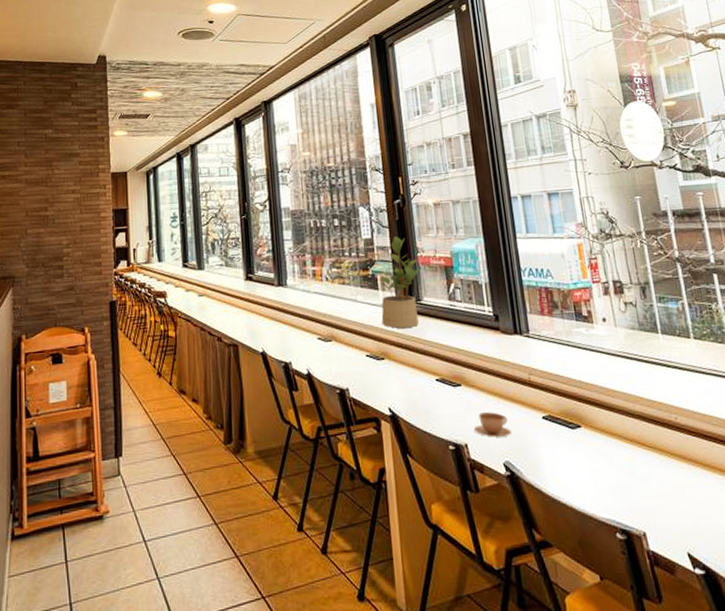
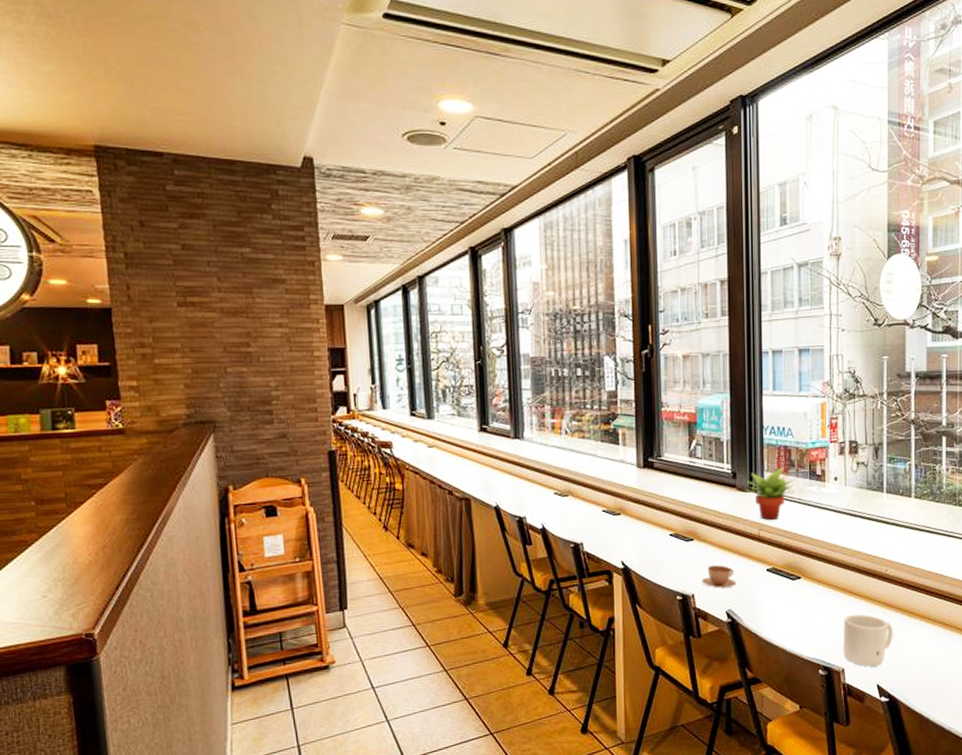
potted plant: present [380,237,419,328] -> none [620,390,662,484]
succulent plant: none [511,307,563,364] -> present [746,466,796,520]
mug: none [636,468,697,531] -> present [843,614,893,667]

